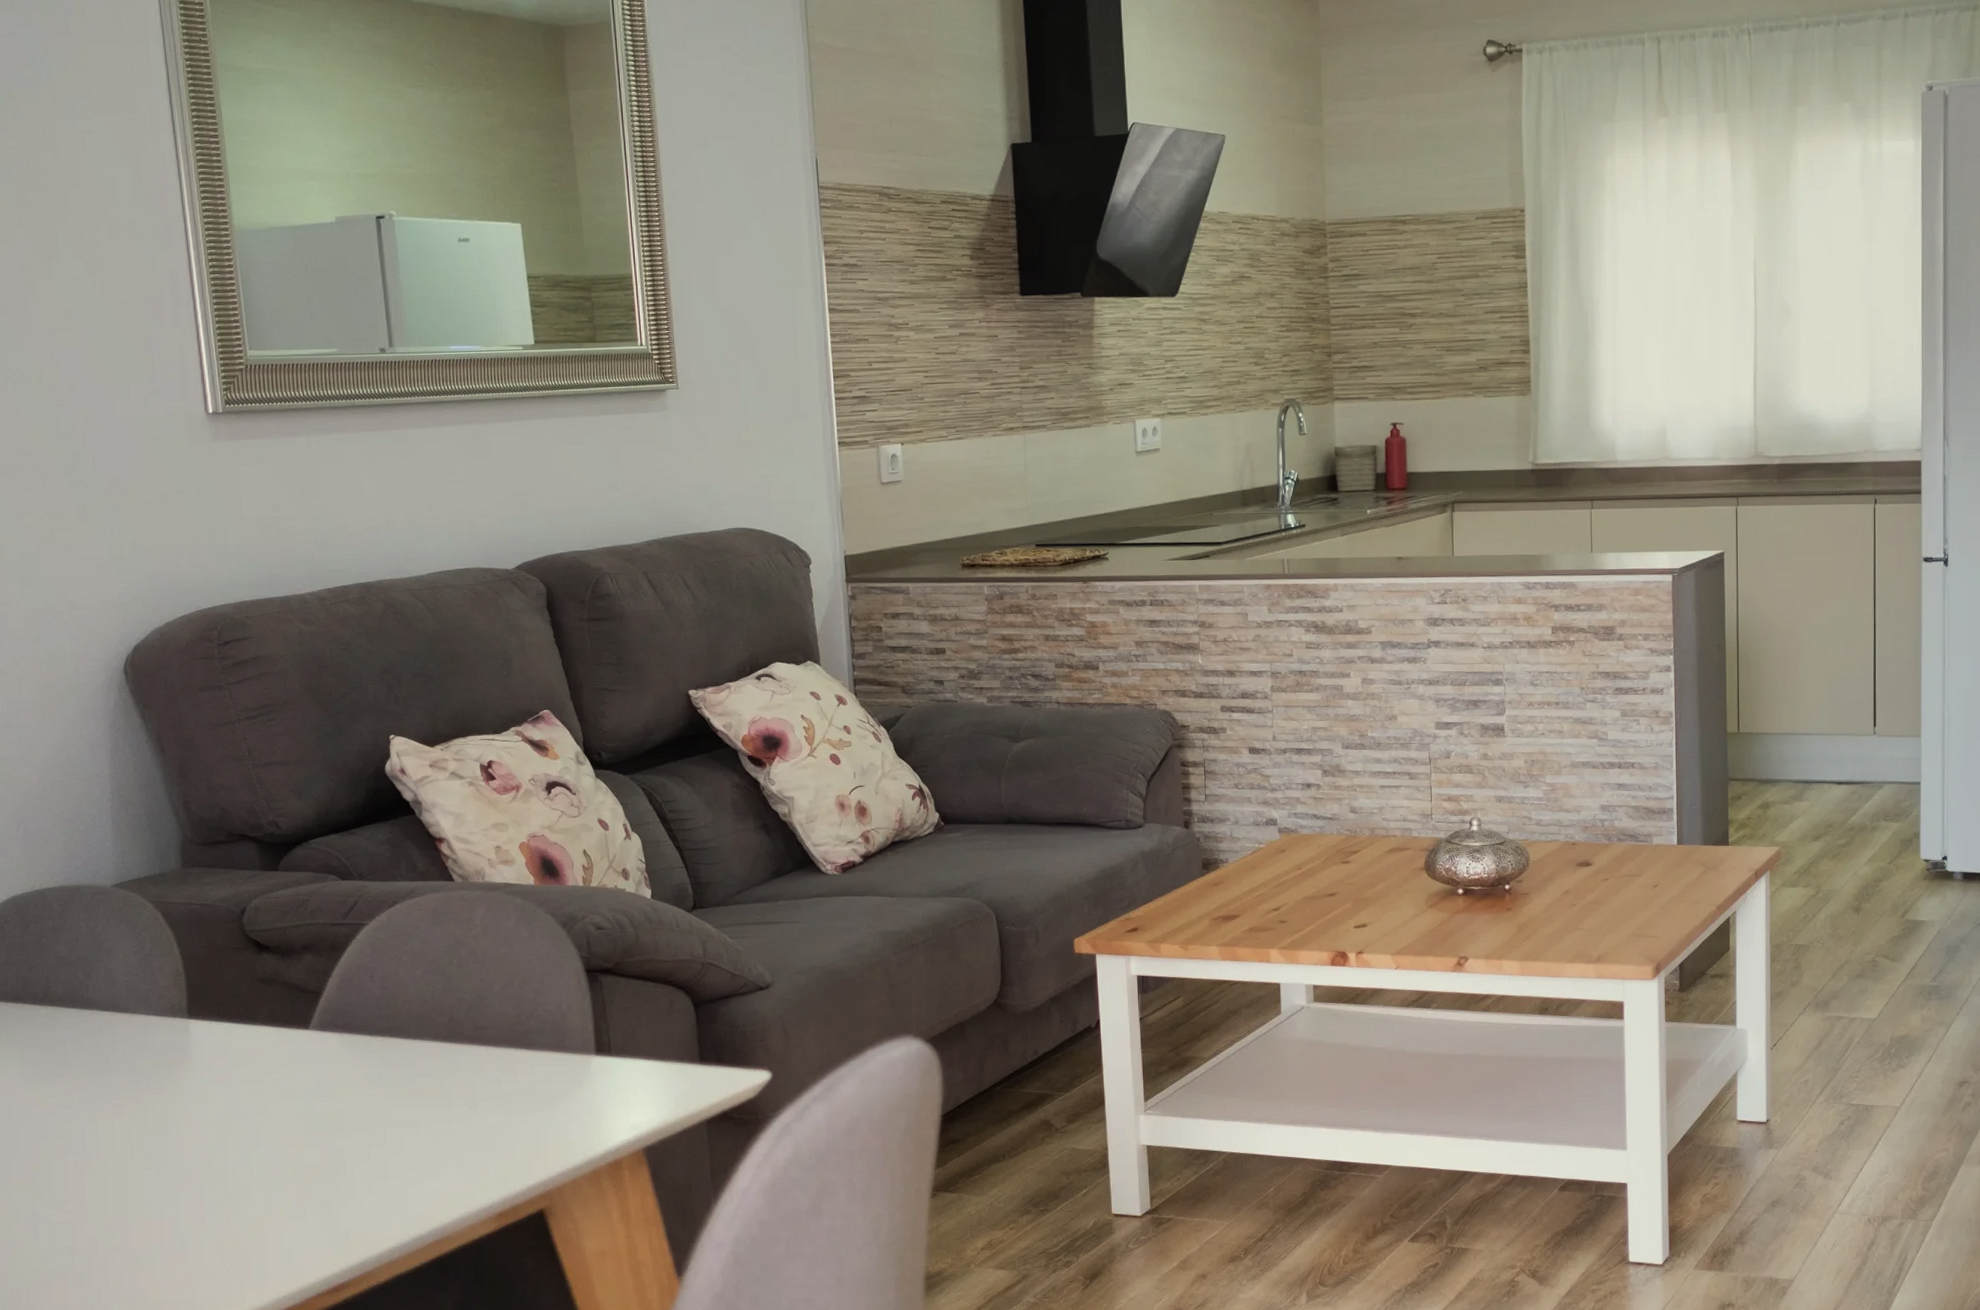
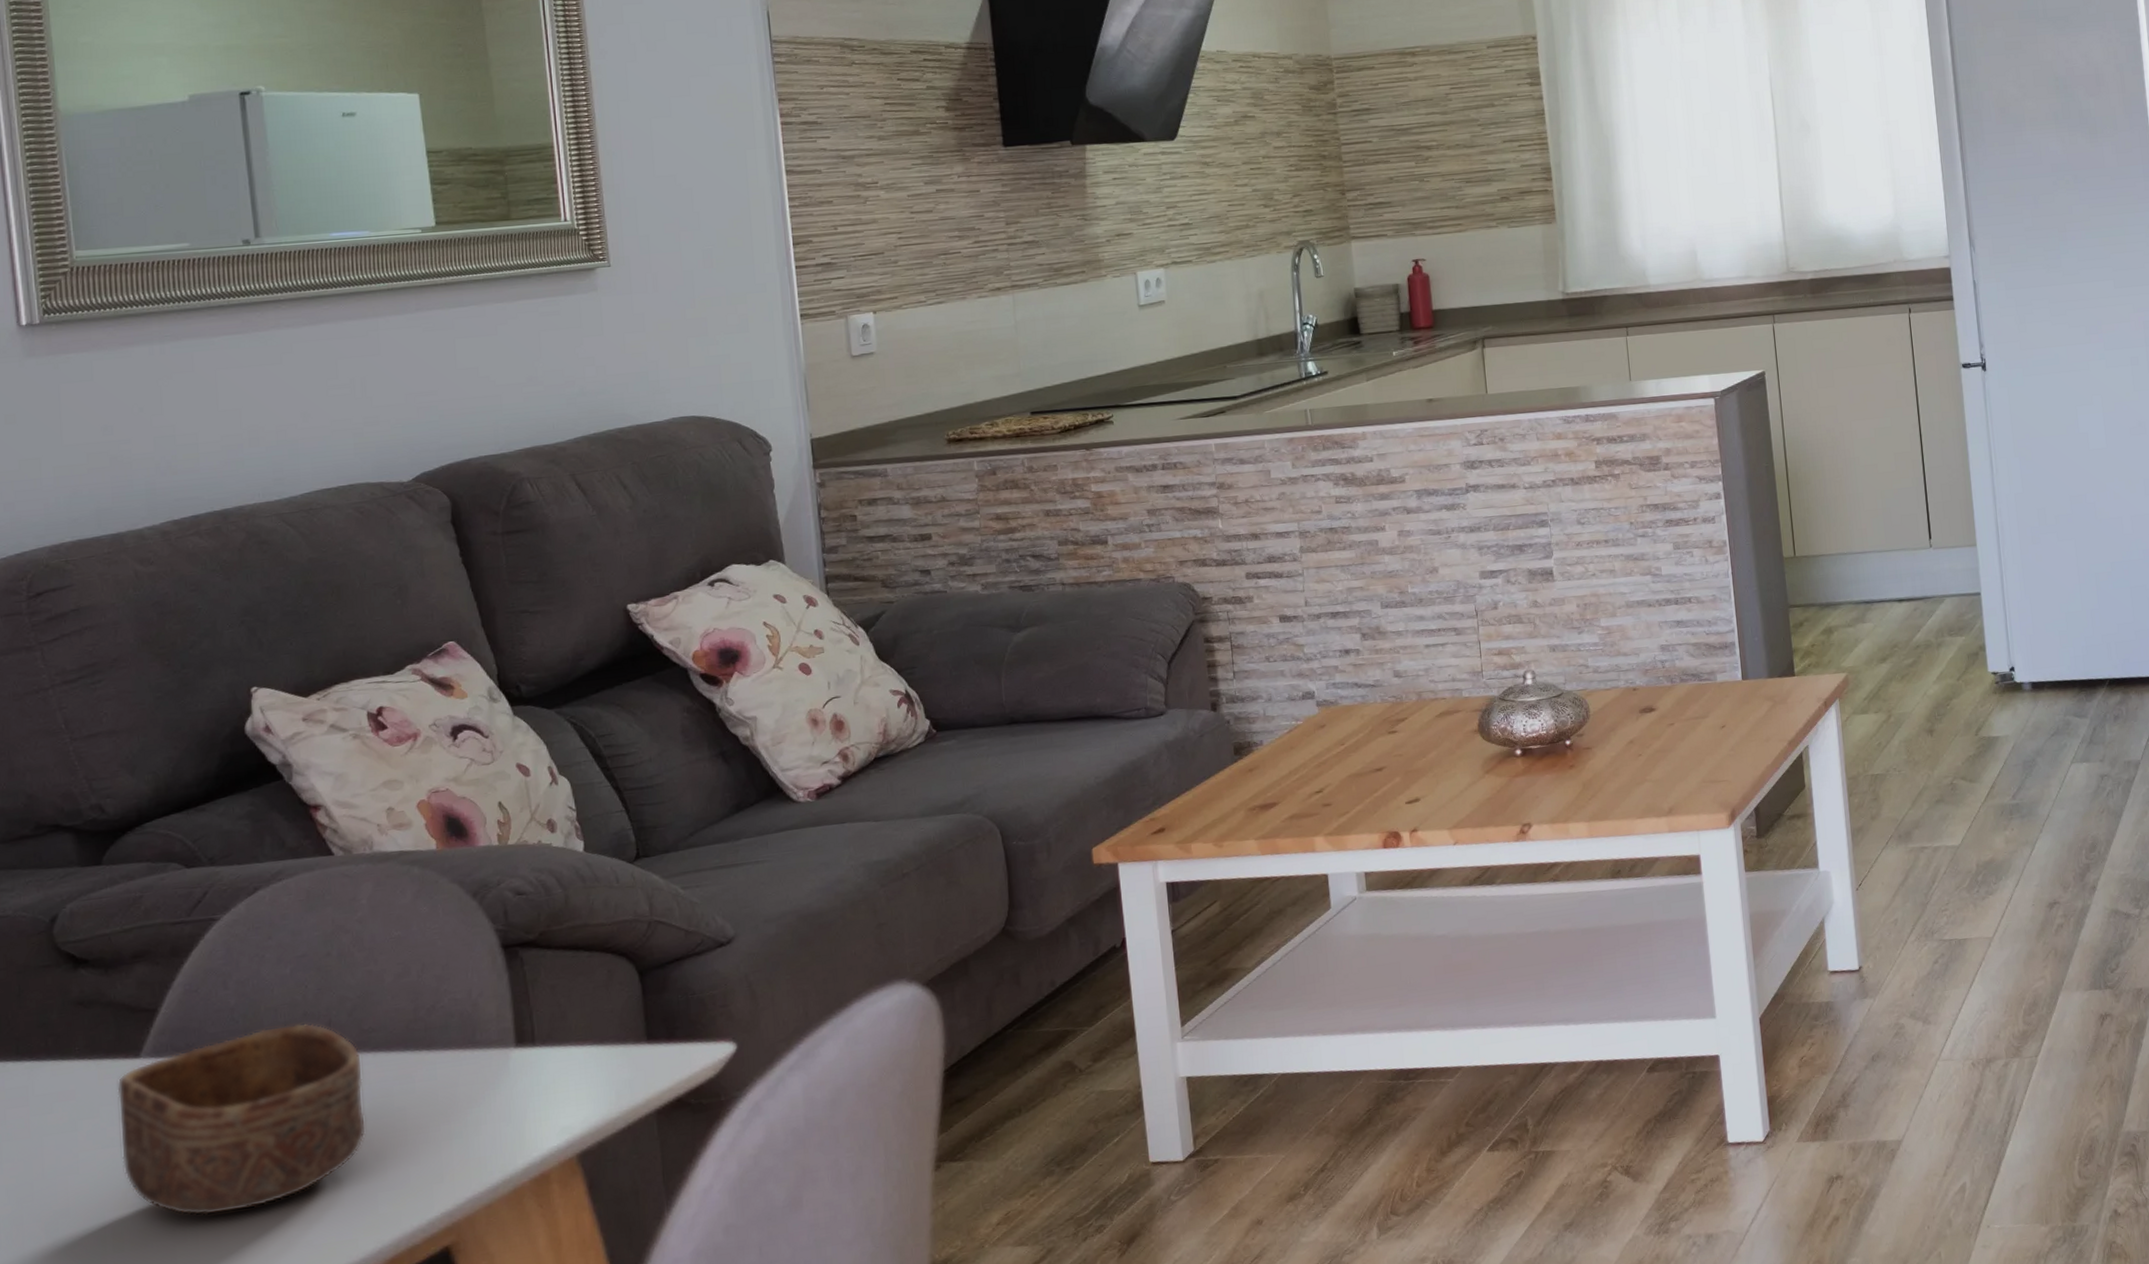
bowl: none [292,1015,480,1161] -> present [117,1022,367,1216]

